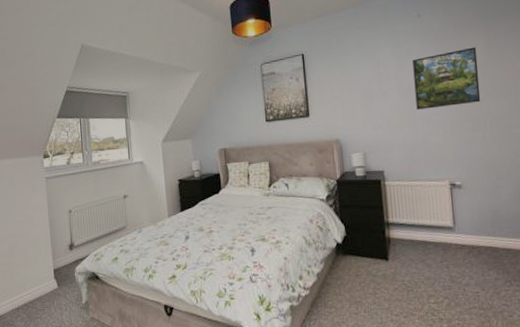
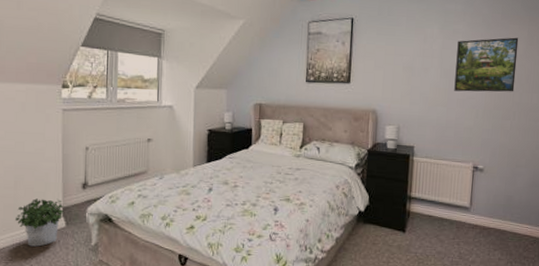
potted plant: none [12,261,55,310] -> present [15,198,64,247]

